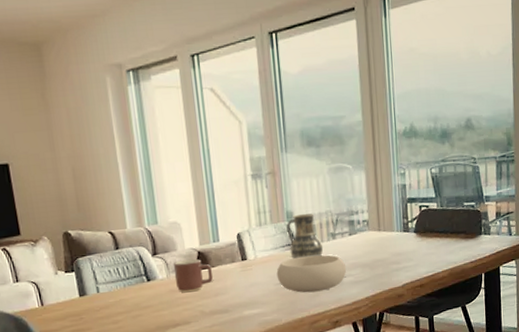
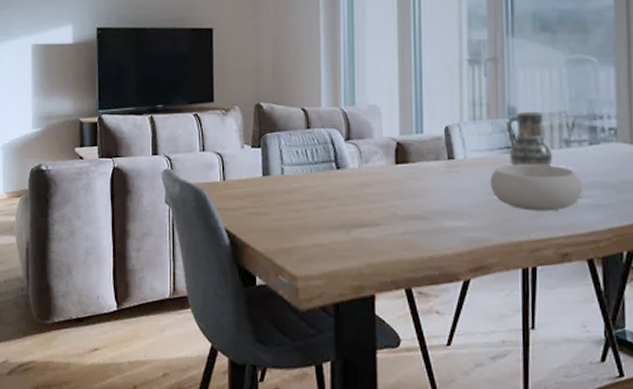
mug: present [173,258,213,293] -> none [367,149,411,189]

